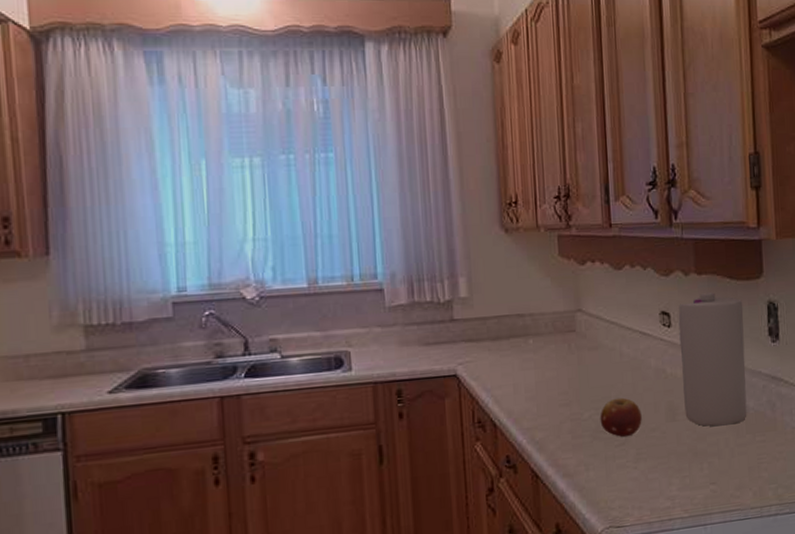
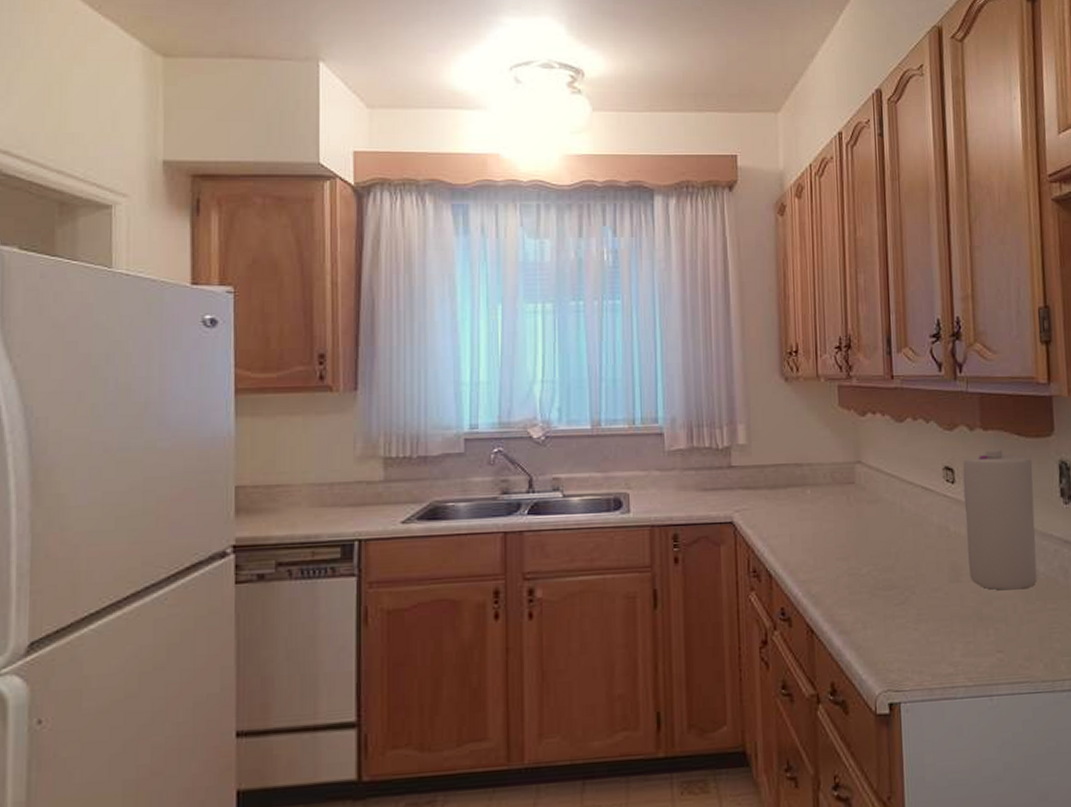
fruit: present [600,397,642,437] -> none [878,554,923,595]

